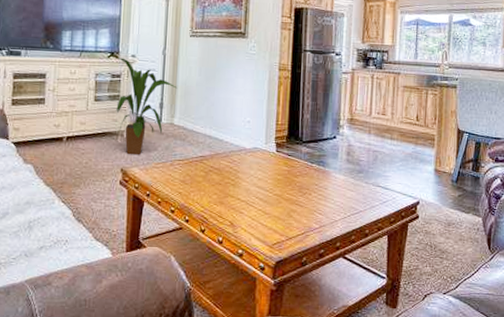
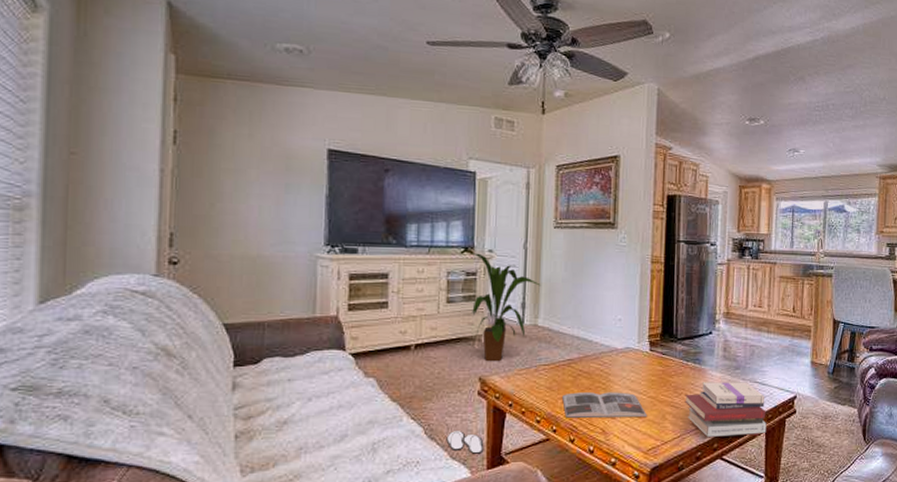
slippers: none [91,215,124,238] -> present [446,431,484,455]
magazine: none [195,187,273,213] -> present [562,392,648,418]
books: none [309,183,389,238] -> present [685,382,767,437]

